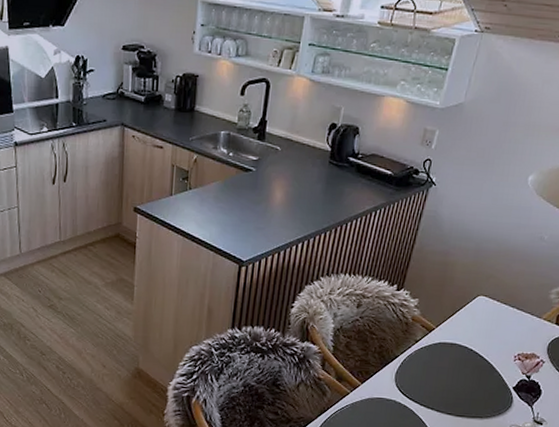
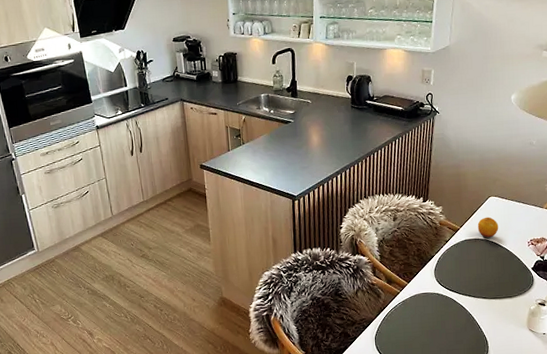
fruit: none [456,319,483,345] -> present [477,216,499,238]

